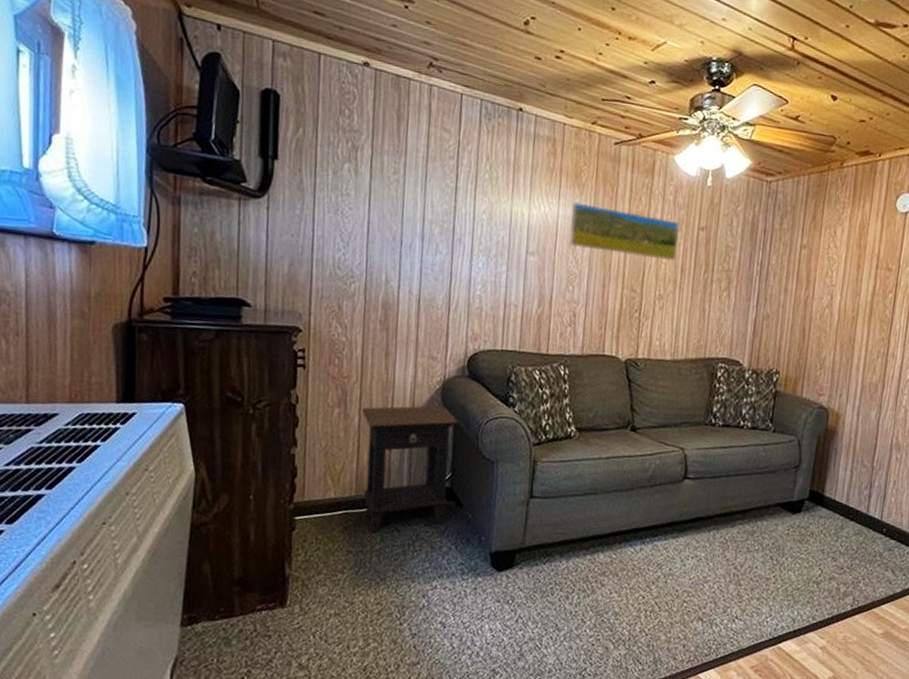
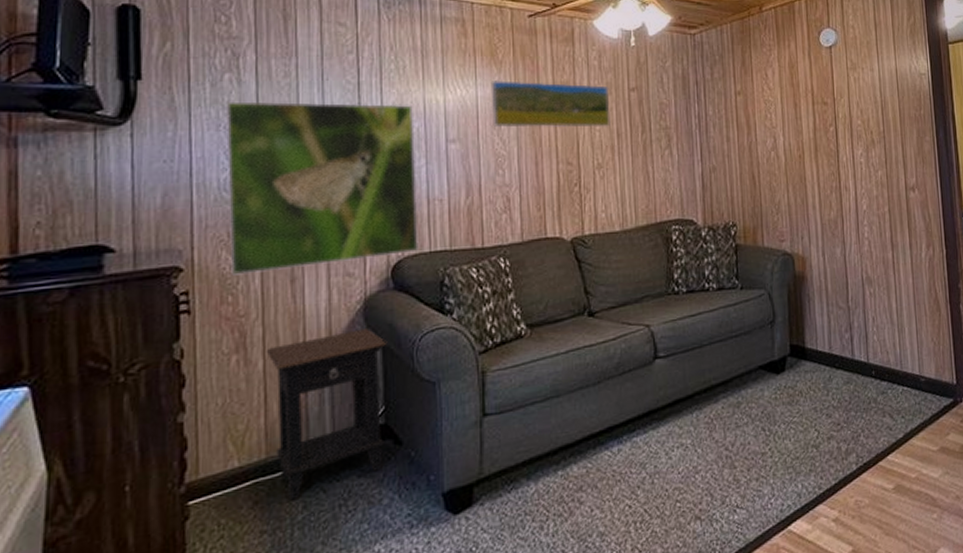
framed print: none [338,189,501,348] -> present [225,101,420,276]

